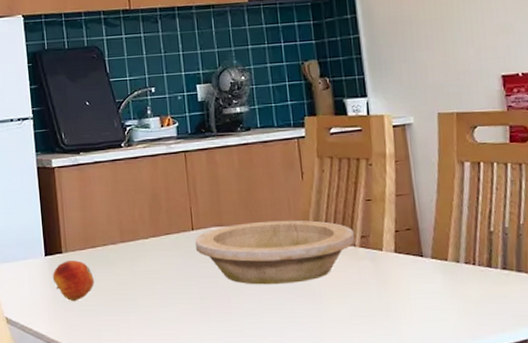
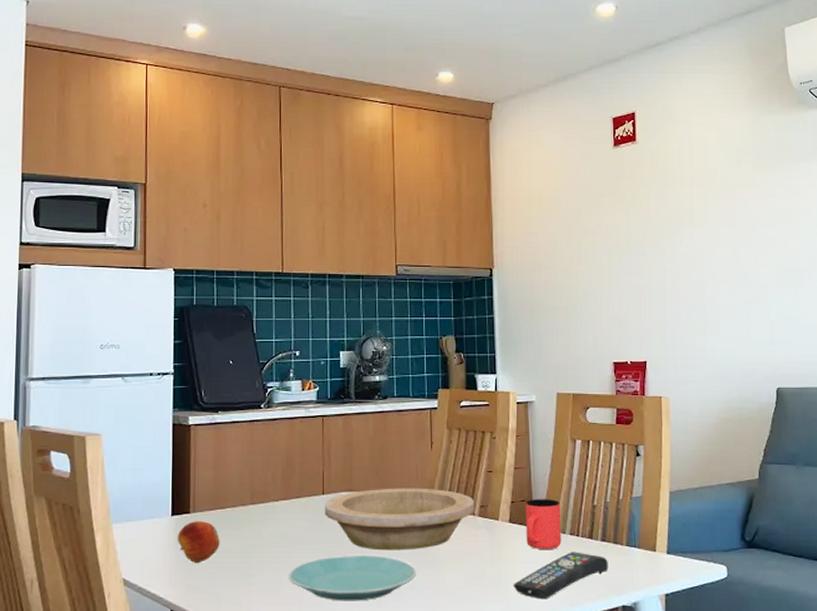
plate: none [164,290,298,336] -> present [288,556,417,601]
remote control: none [404,281,513,332] -> present [513,552,608,599]
cup: none [411,226,456,280] -> present [525,499,561,549]

